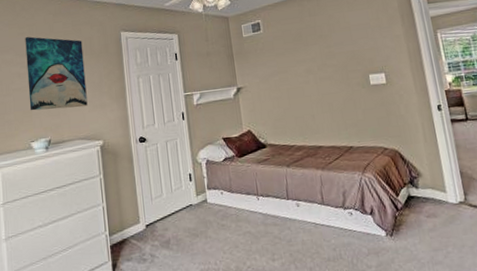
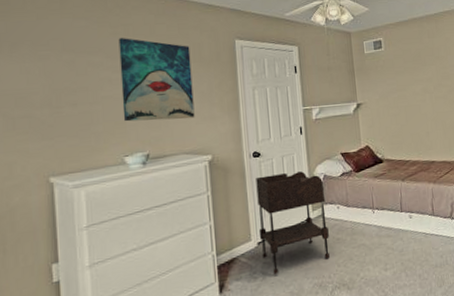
side table: none [142,156,215,257] -> present [256,171,330,274]

